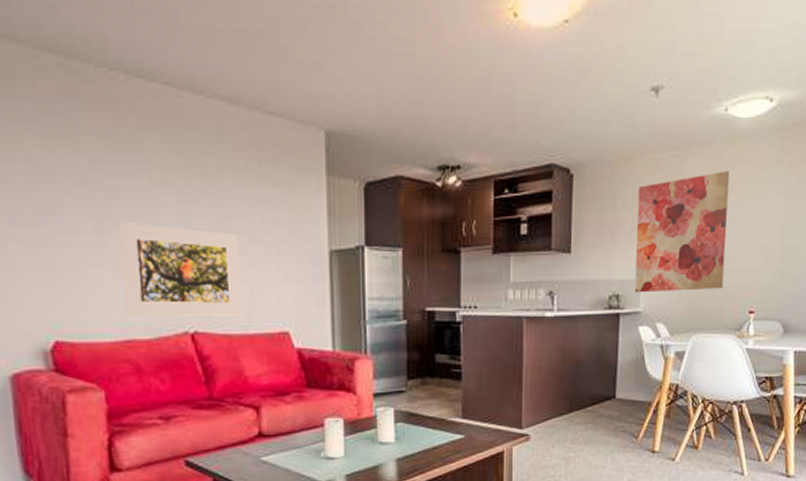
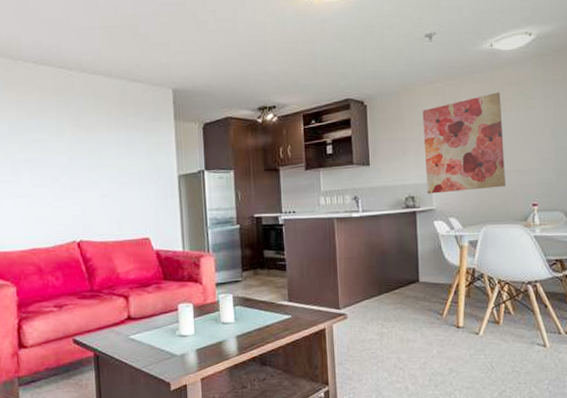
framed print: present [118,223,242,317] -> none [27,164,114,232]

